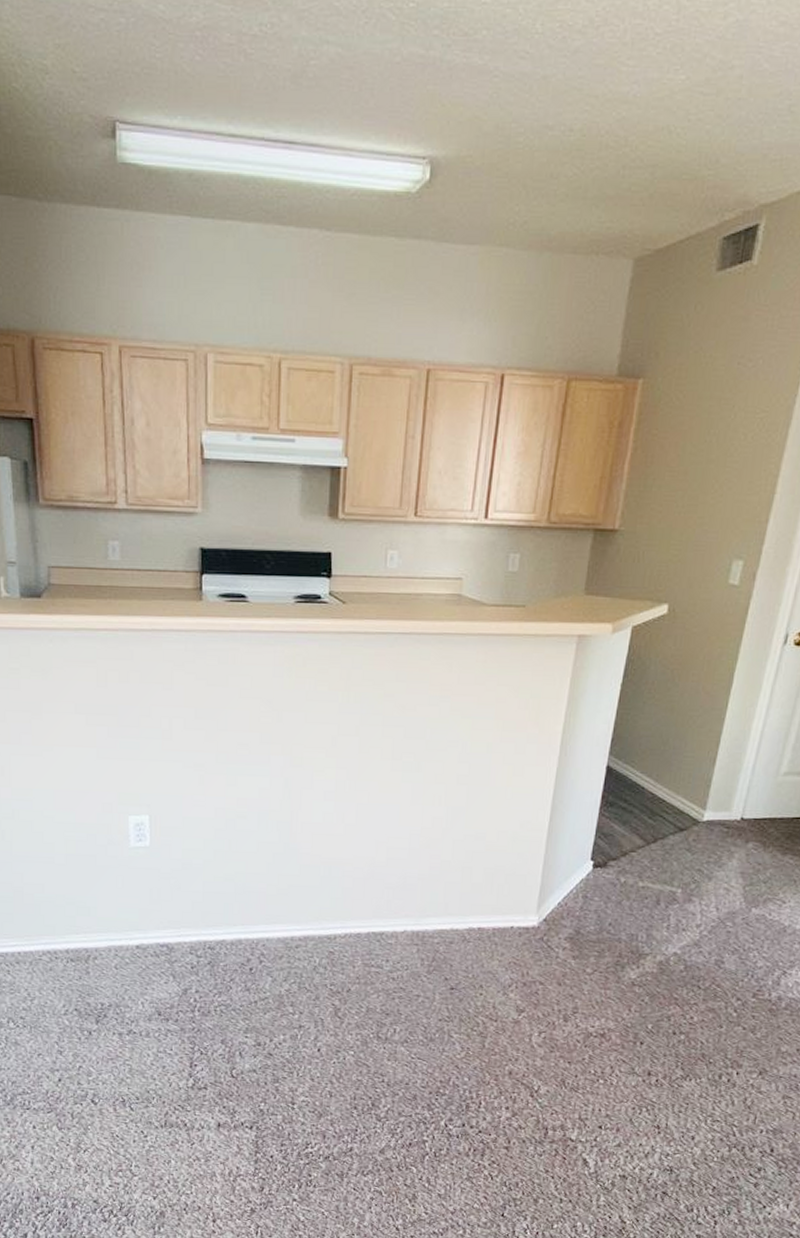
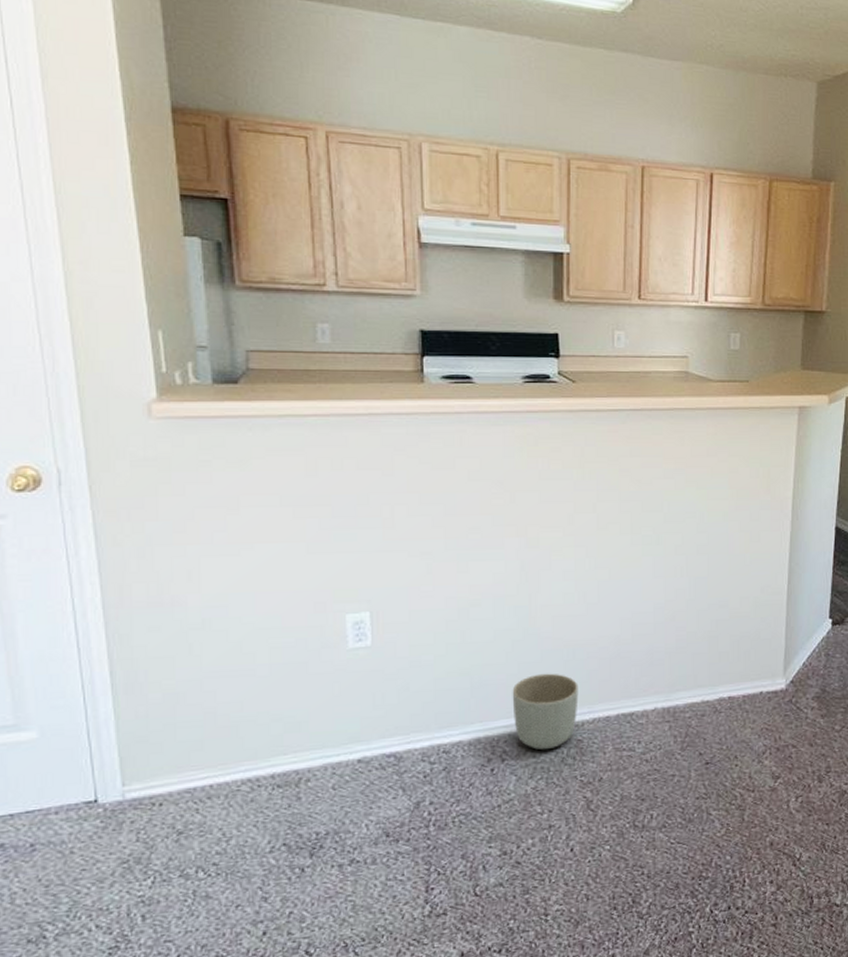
planter: none [271,886,333,958] -> present [512,673,579,750]

